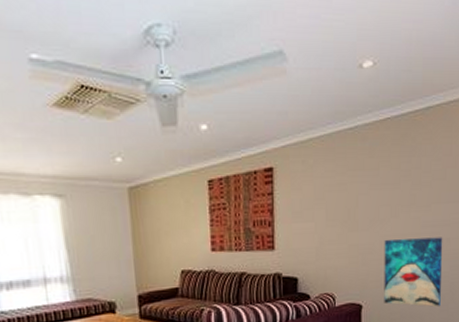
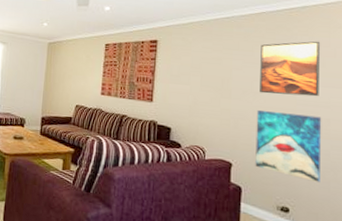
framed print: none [386,149,443,220] -> present [260,41,321,97]

